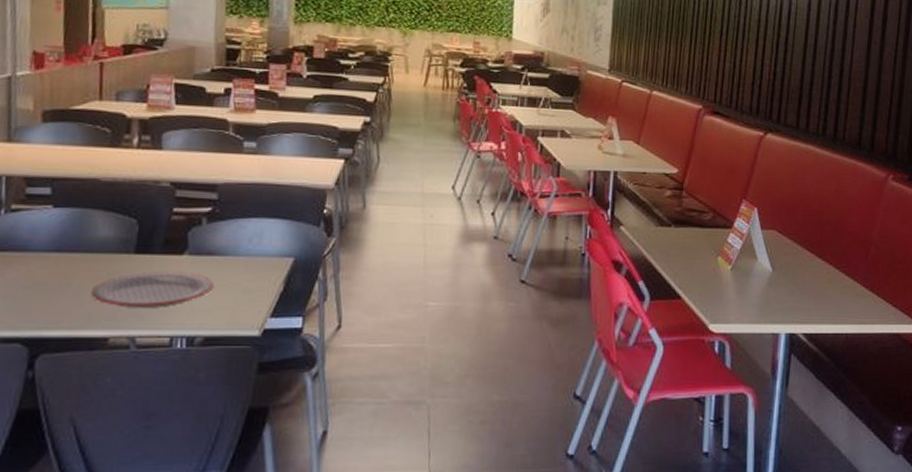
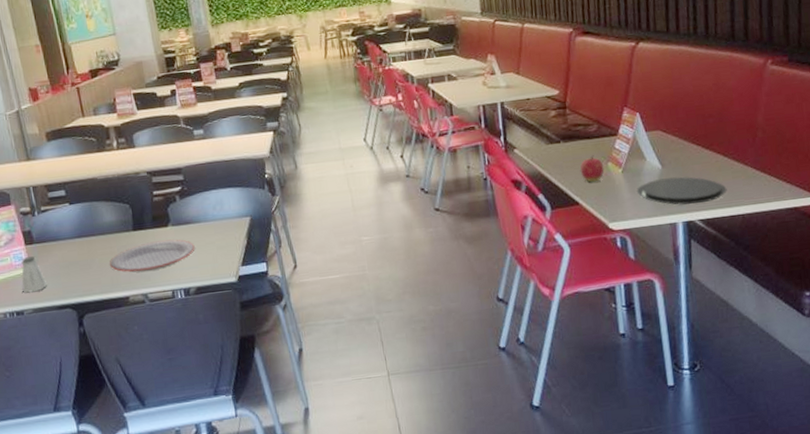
apple: none [687,246,713,276] -> present [580,155,604,183]
plate: none [743,282,834,316] -> present [636,176,727,206]

